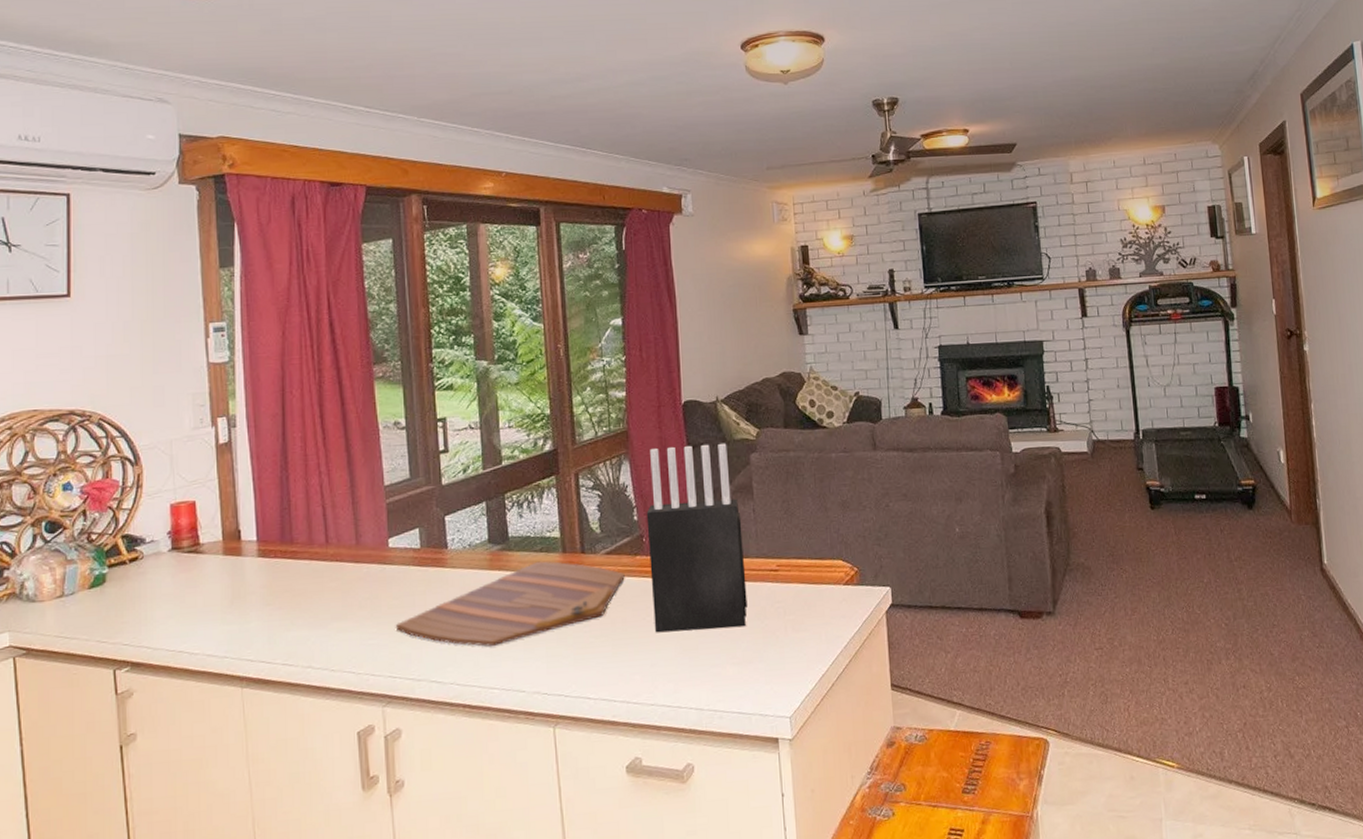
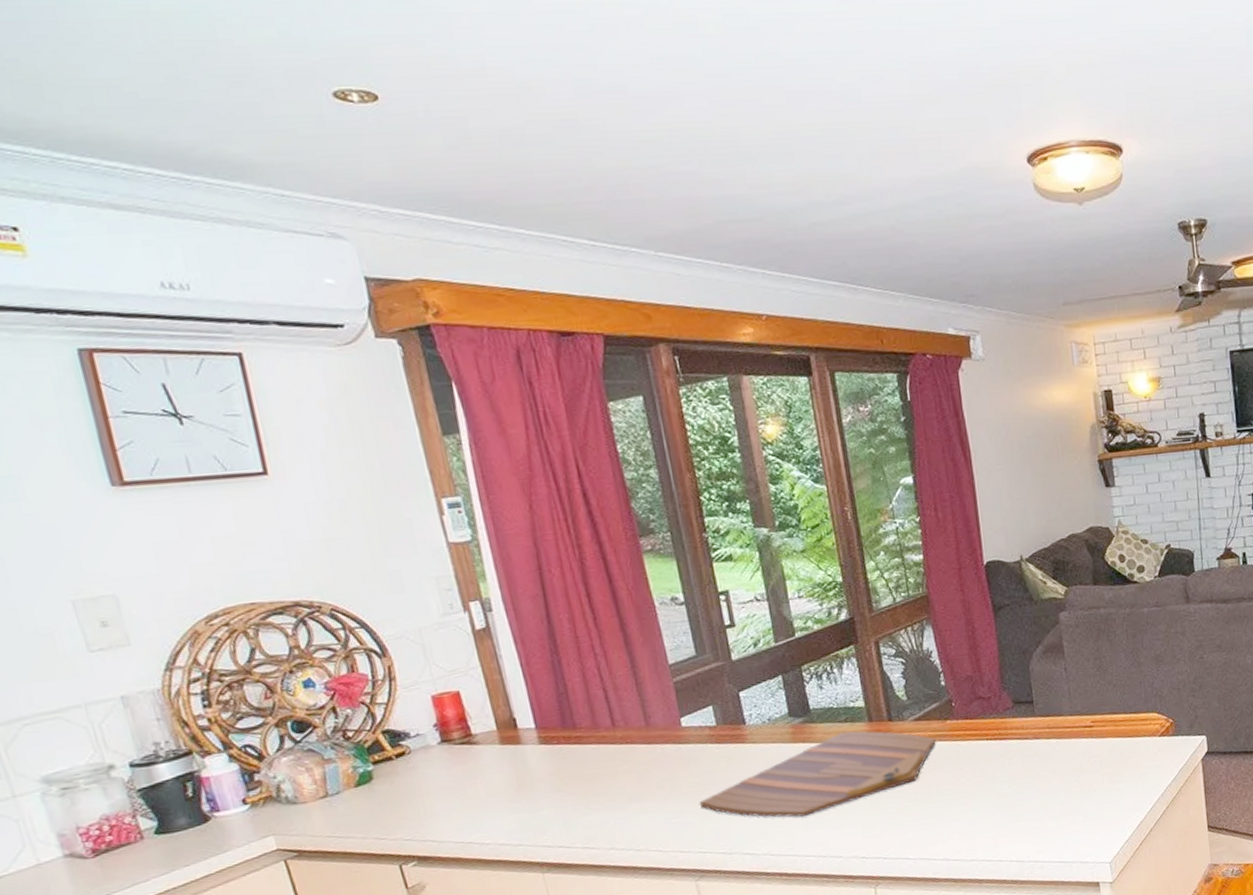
knife block: present [646,443,748,633] -> none [953,603,1063,794]

